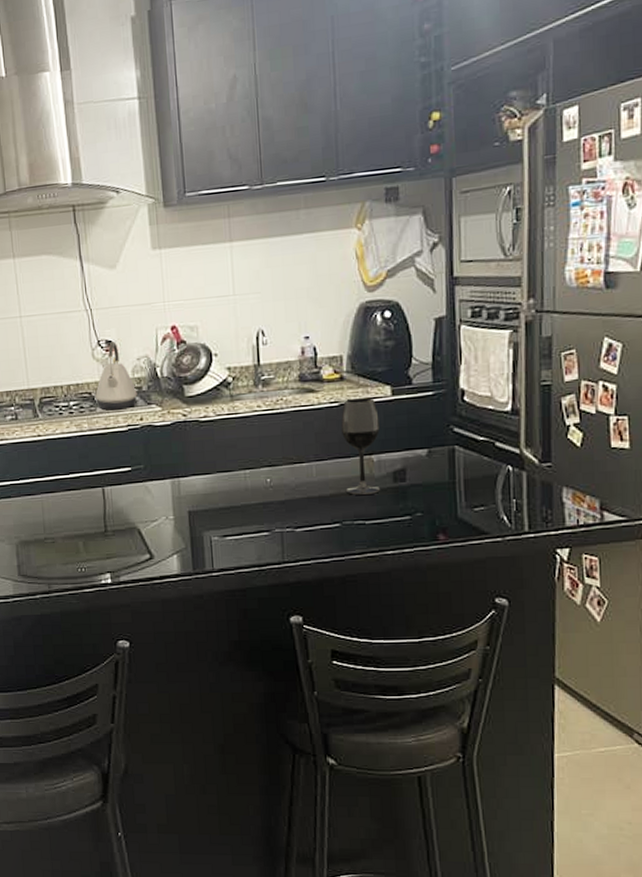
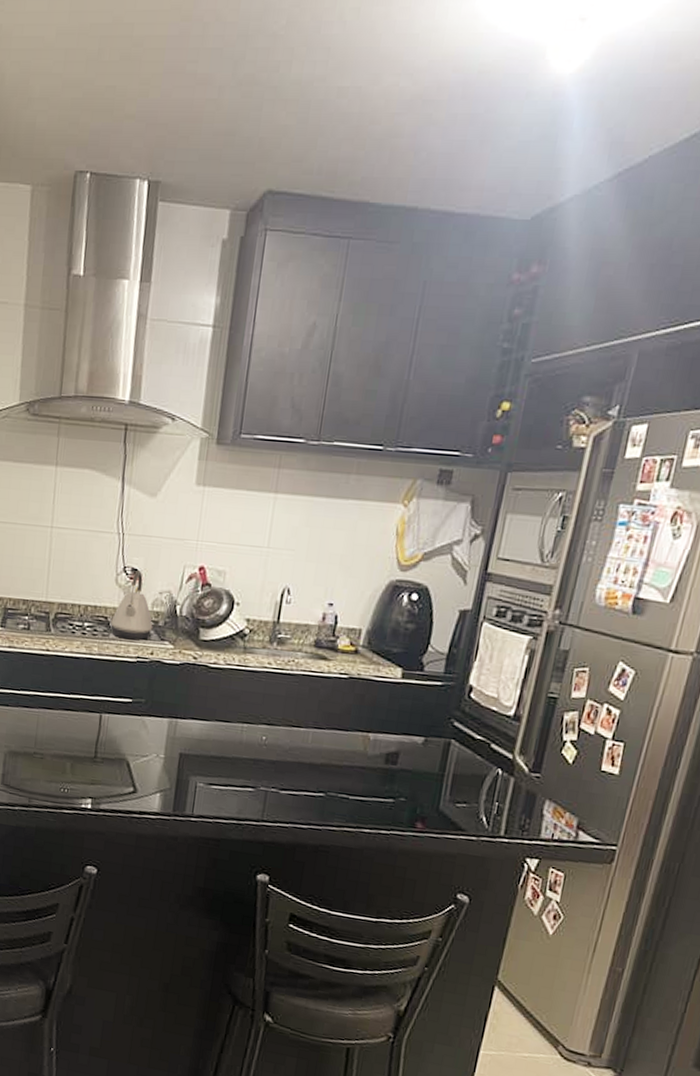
wine glass: present [341,398,380,496] -> none [337,673,385,772]

